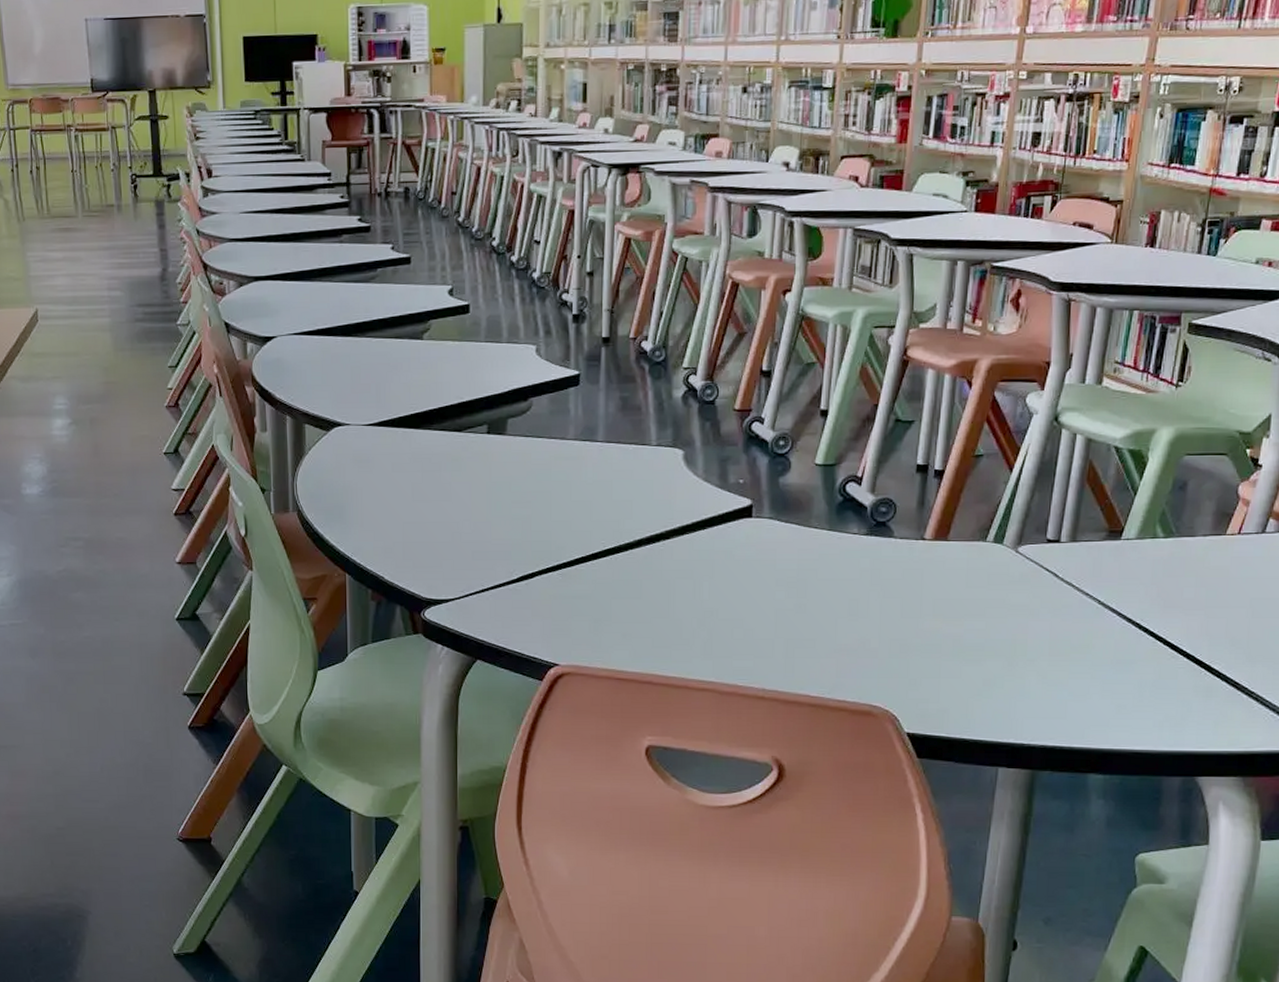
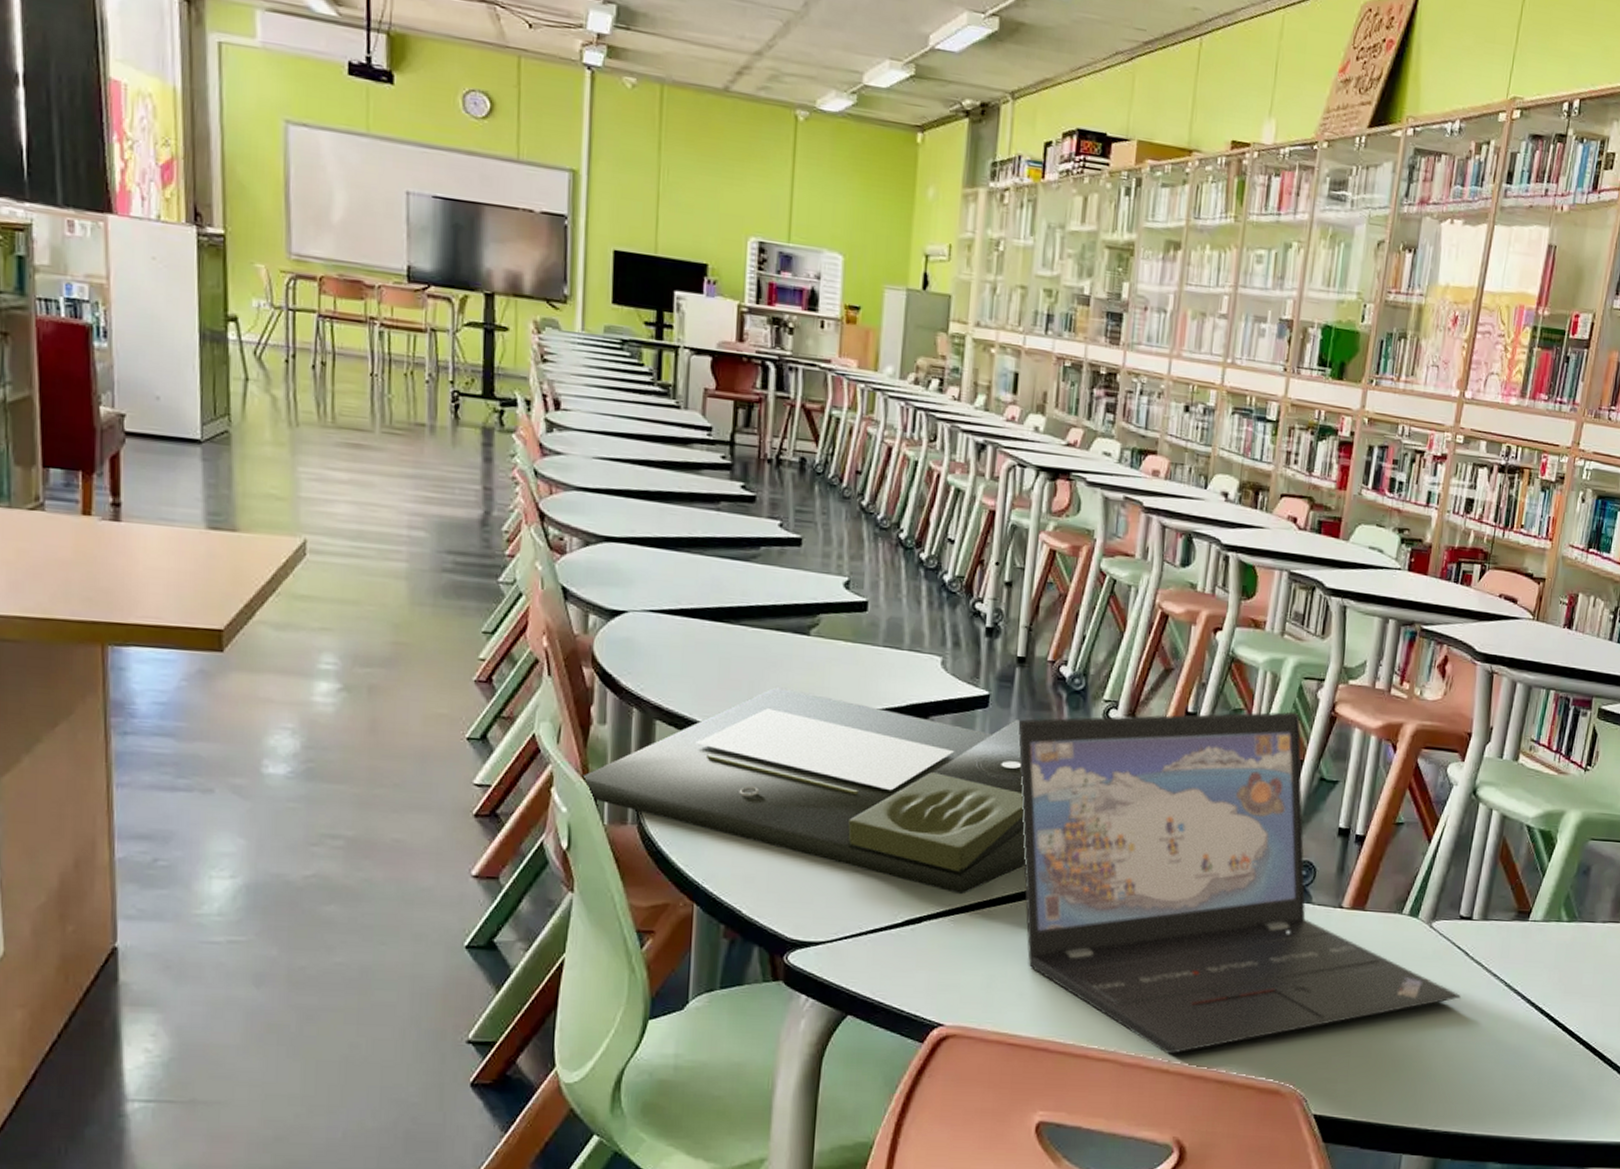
document tray: none [252,385,621,551] -> present [582,685,1026,895]
laptop: none [607,360,1052,683] -> present [1018,712,1461,1055]

